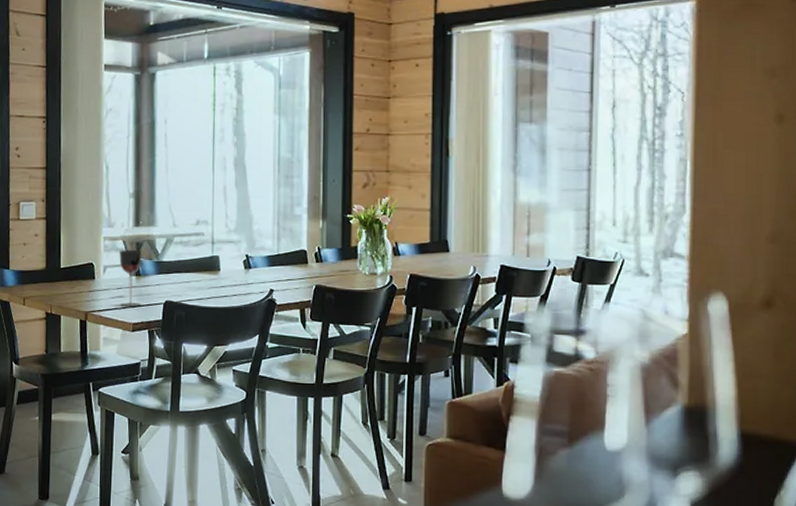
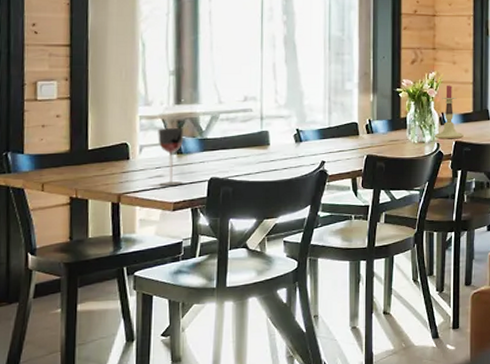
candlestick: none [387,211,419,272] -> present [434,85,464,139]

